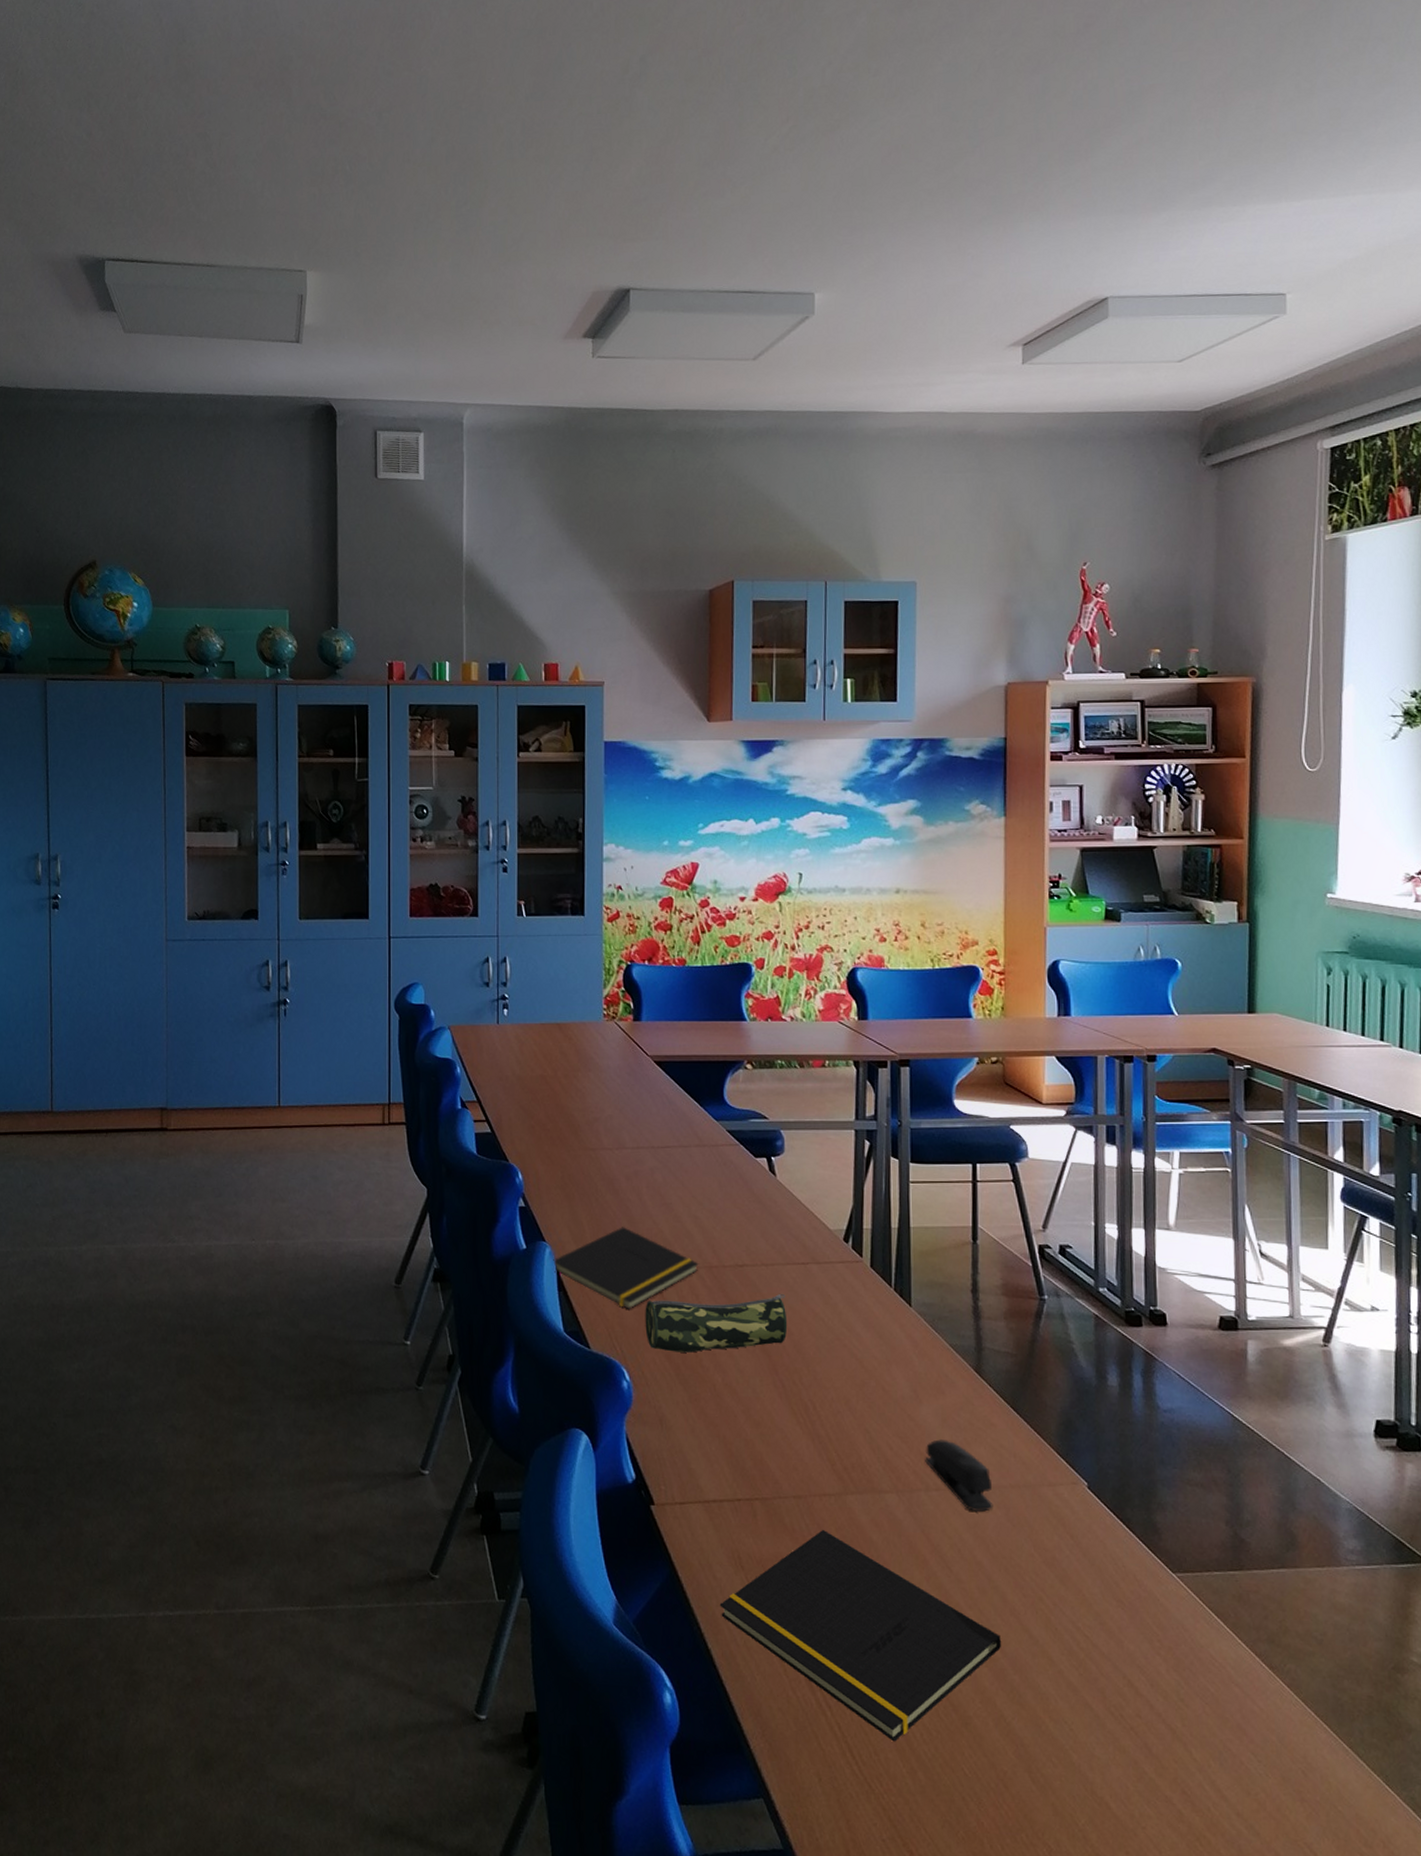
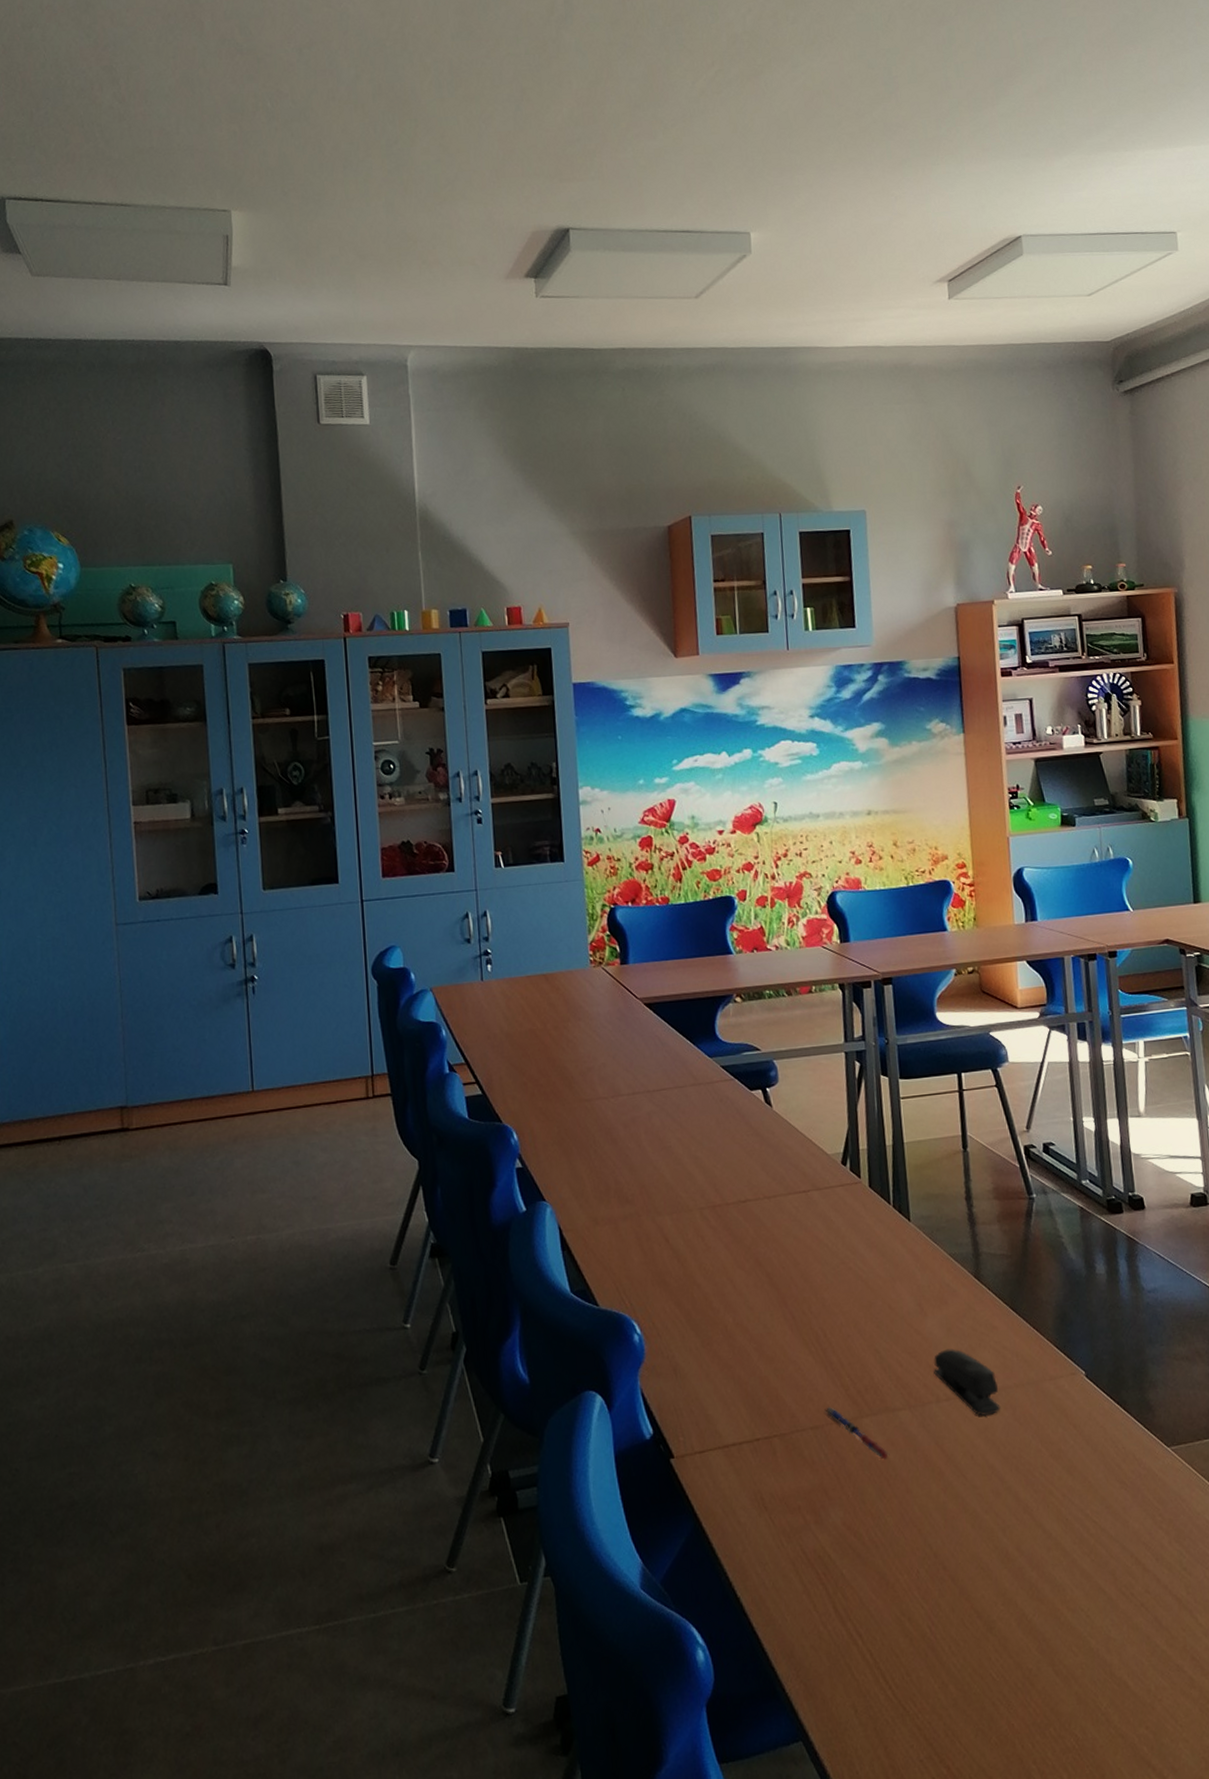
notepad: present [553,1227,699,1309] -> none [555,1176,702,1260]
pencil case: present [645,1293,788,1353] -> none [651,1224,794,1298]
notepad: present [719,1529,1001,1742] -> none [746,1456,1018,1659]
pen: none [809,1479,873,1539] -> present [825,1407,890,1460]

